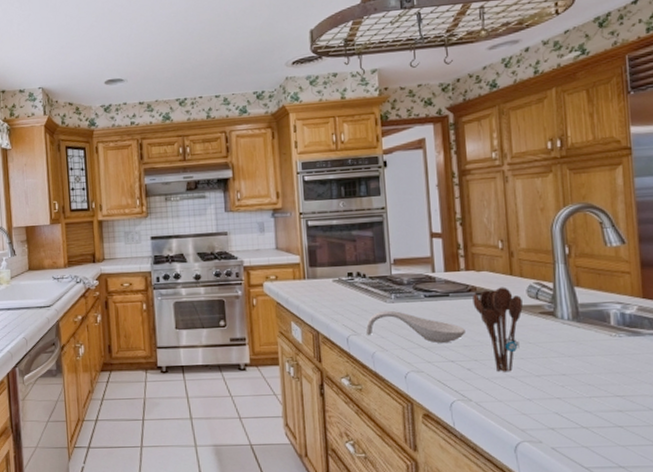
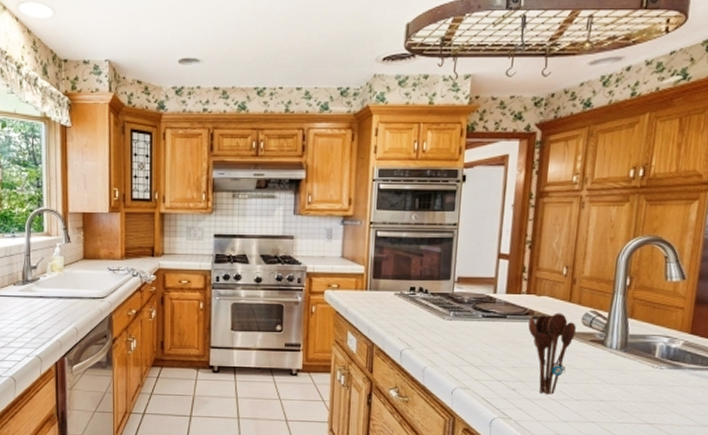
spoon rest: present [365,310,465,344] -> none [419,327,516,364]

